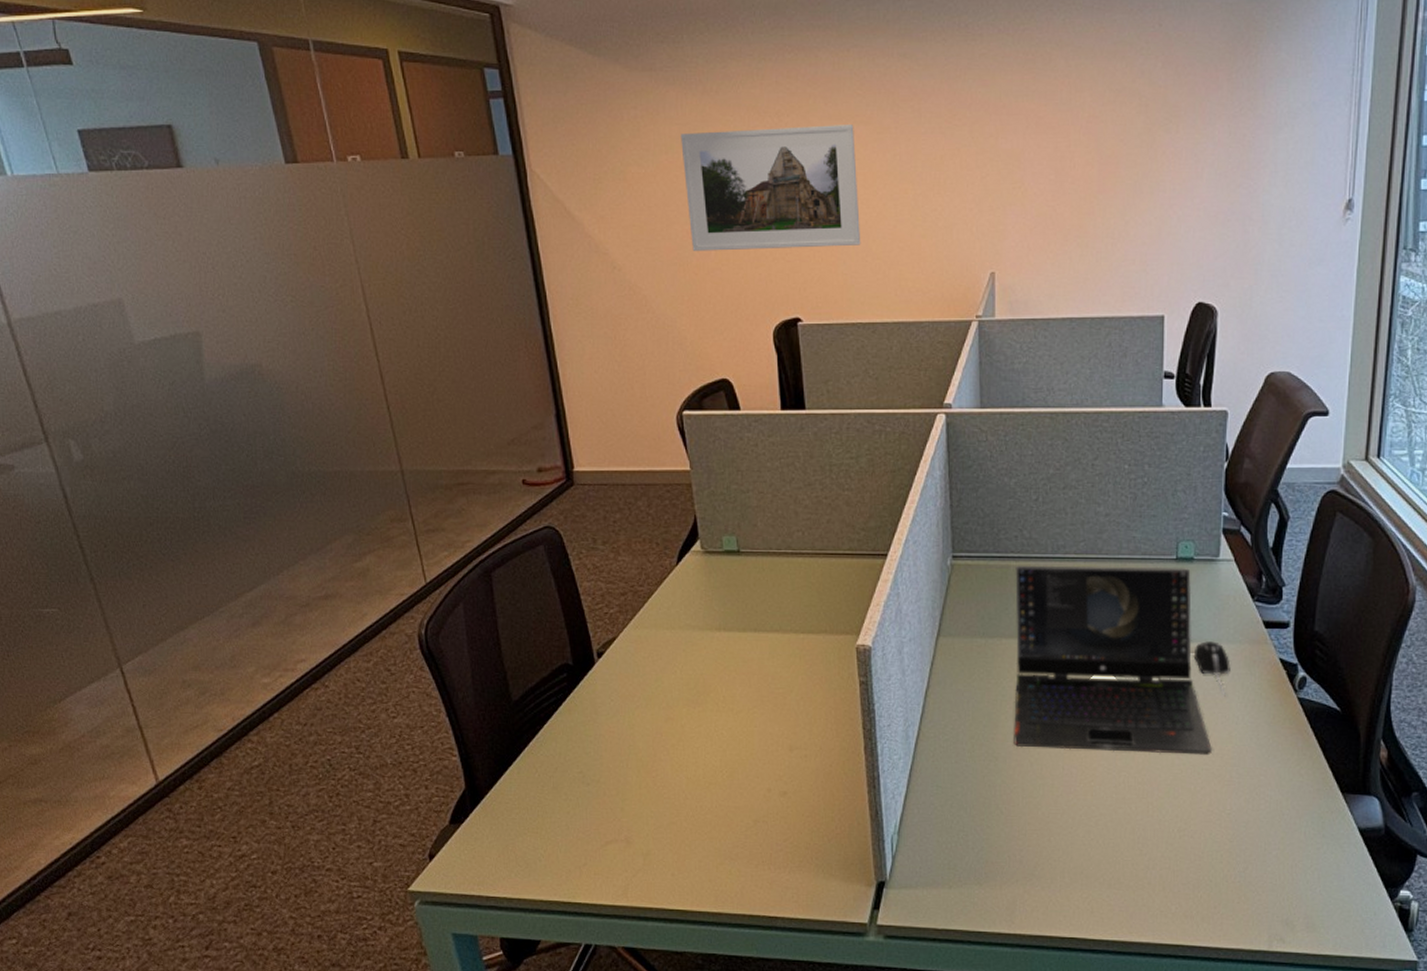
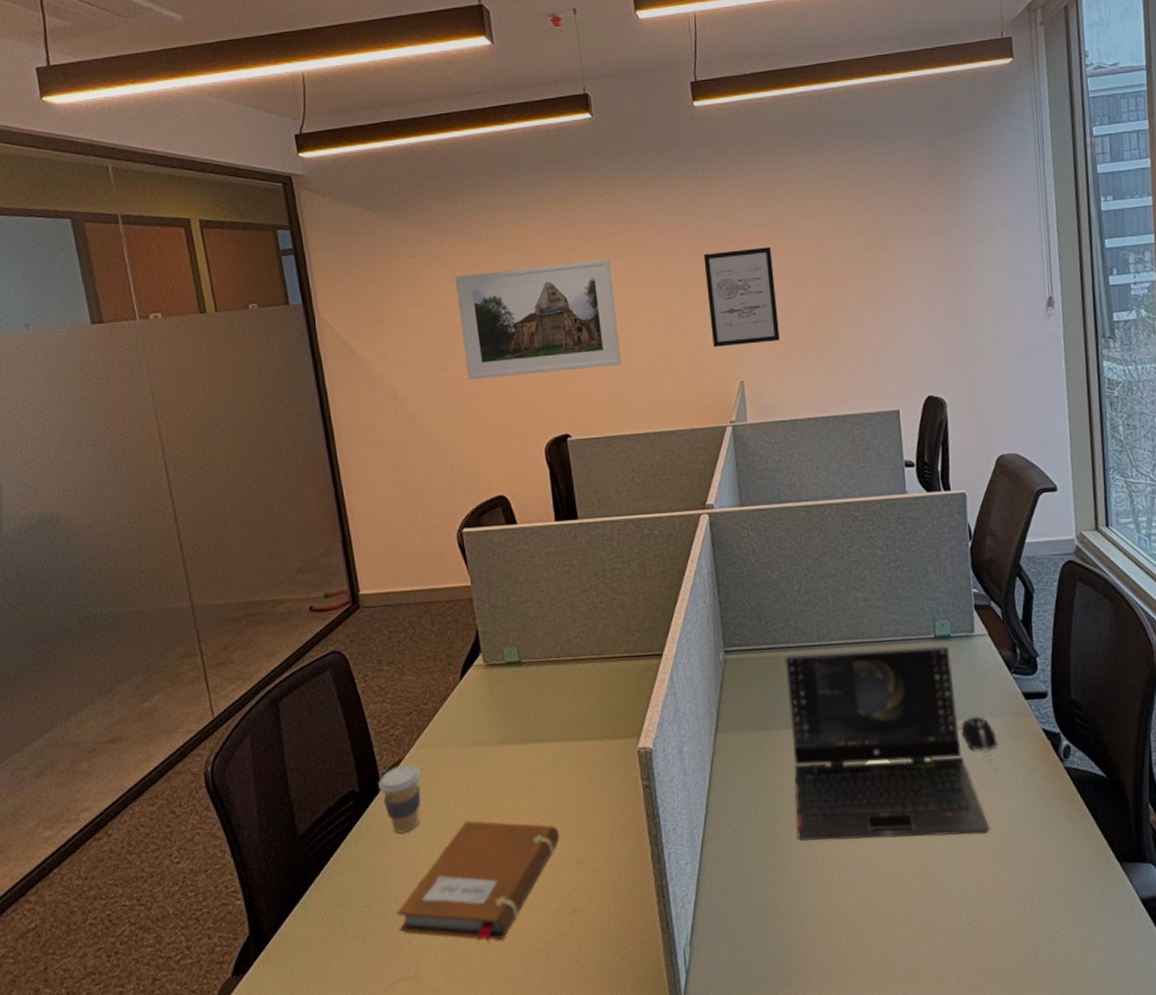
coffee cup: none [592,643,635,707] -> present [378,764,421,833]
notebook: none [609,700,773,814] -> present [397,820,560,942]
wall art: none [960,121,1039,233] -> present [703,247,780,348]

